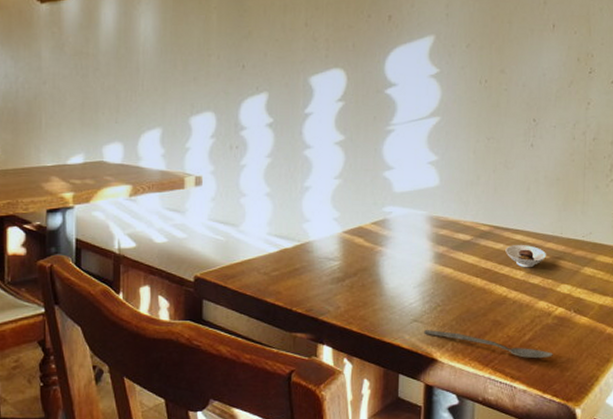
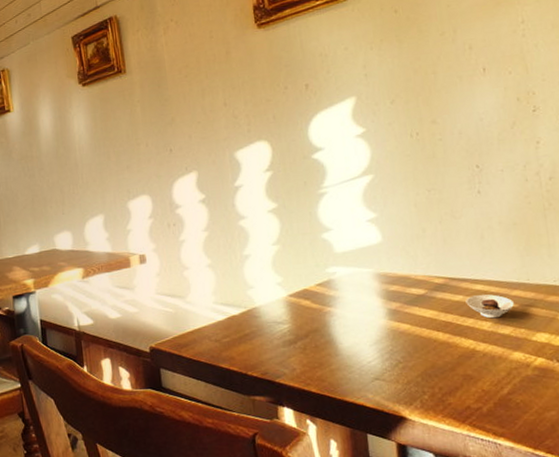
spoon: present [424,329,553,359] -> none [388,387,540,414]

